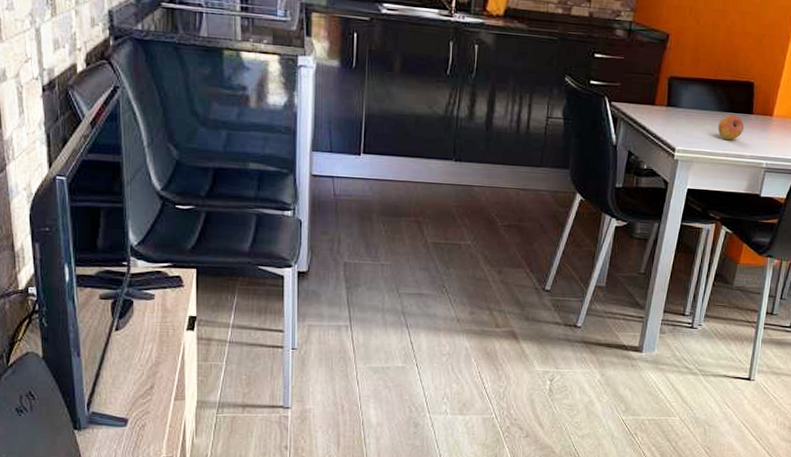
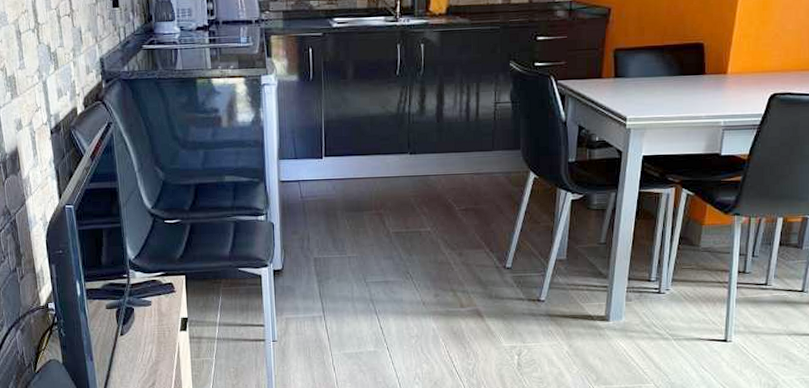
fruit: present [718,114,744,140] -> none [670,77,696,103]

